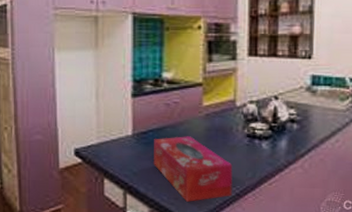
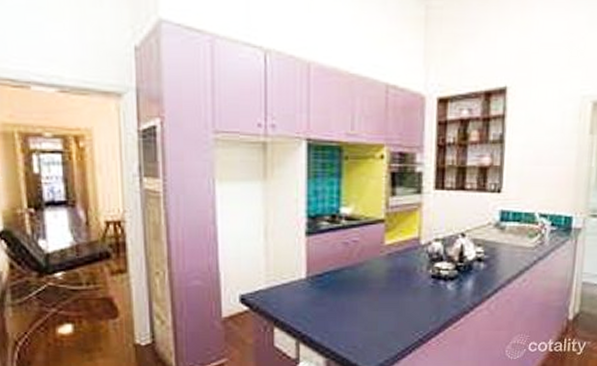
tissue box: present [154,136,233,202] -> none [330,278,416,350]

